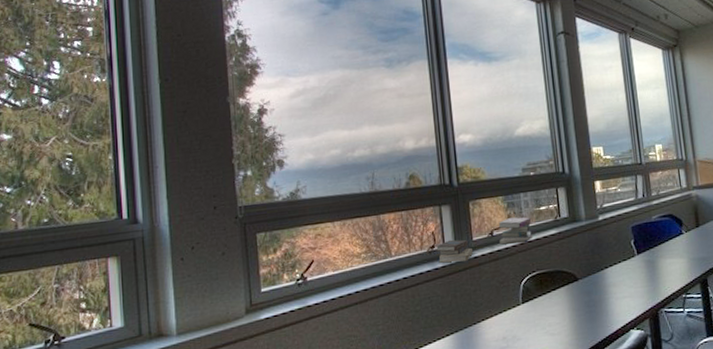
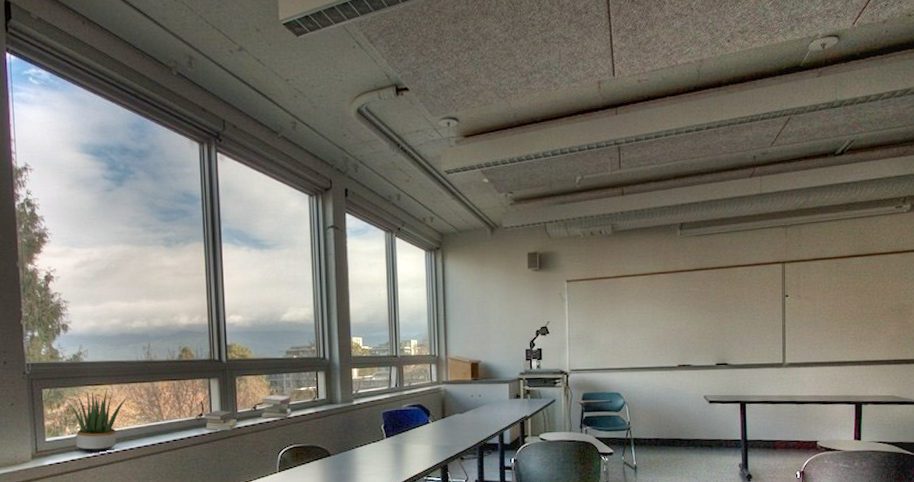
potted plant: none [284,226,352,300] -> present [66,388,128,452]

